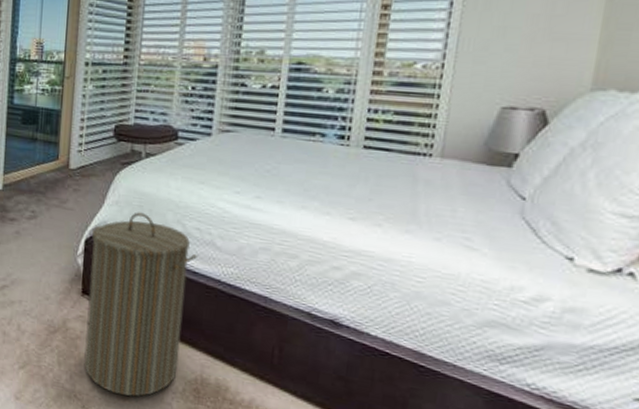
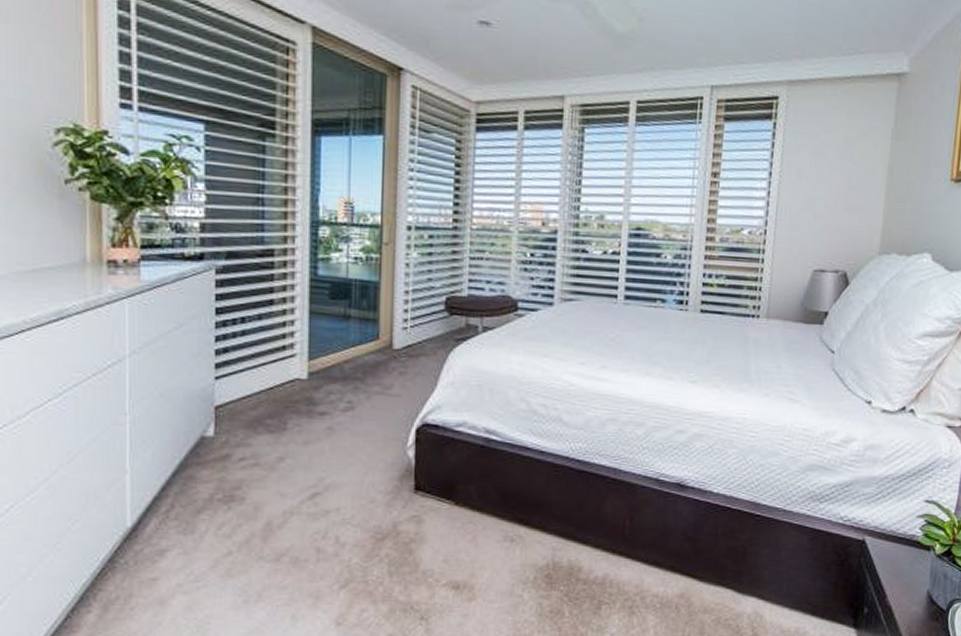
laundry hamper: present [83,212,197,397] -> none [420,392,544,597]

